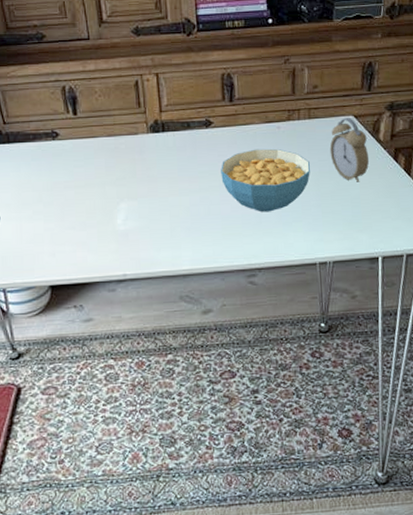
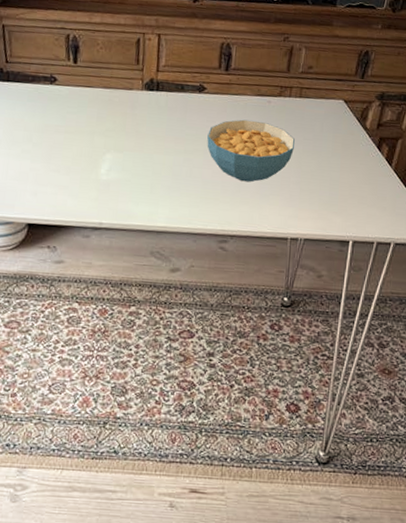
alarm clock: present [329,118,370,182] -> none [315,101,354,165]

